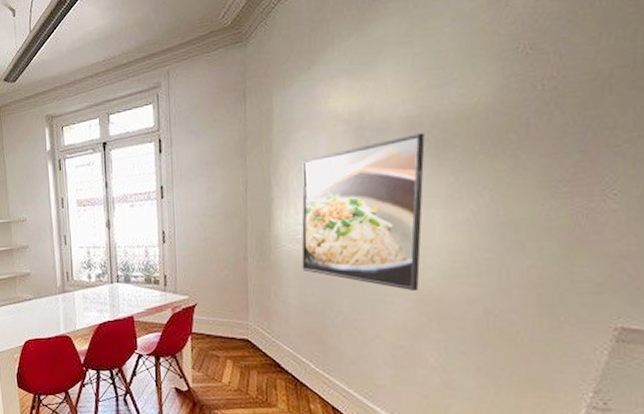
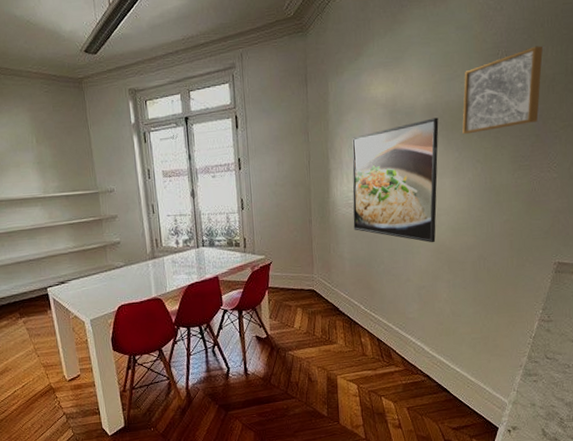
wall art: none [460,32,592,154] -> present [462,46,543,135]

